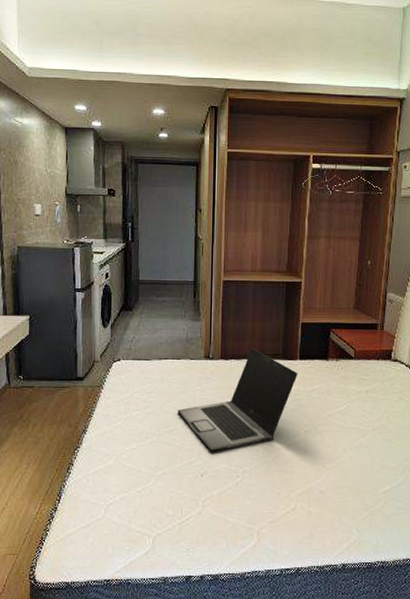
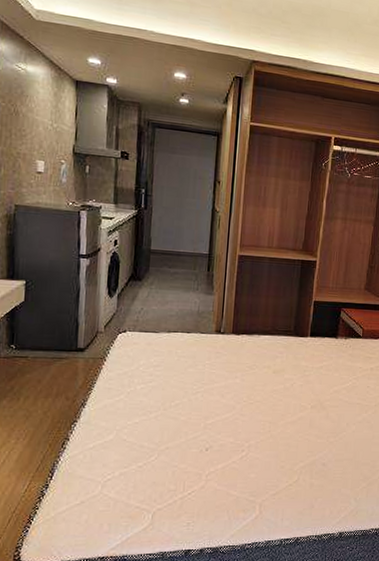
laptop: present [177,347,298,452] -> none [185,323,308,427]

